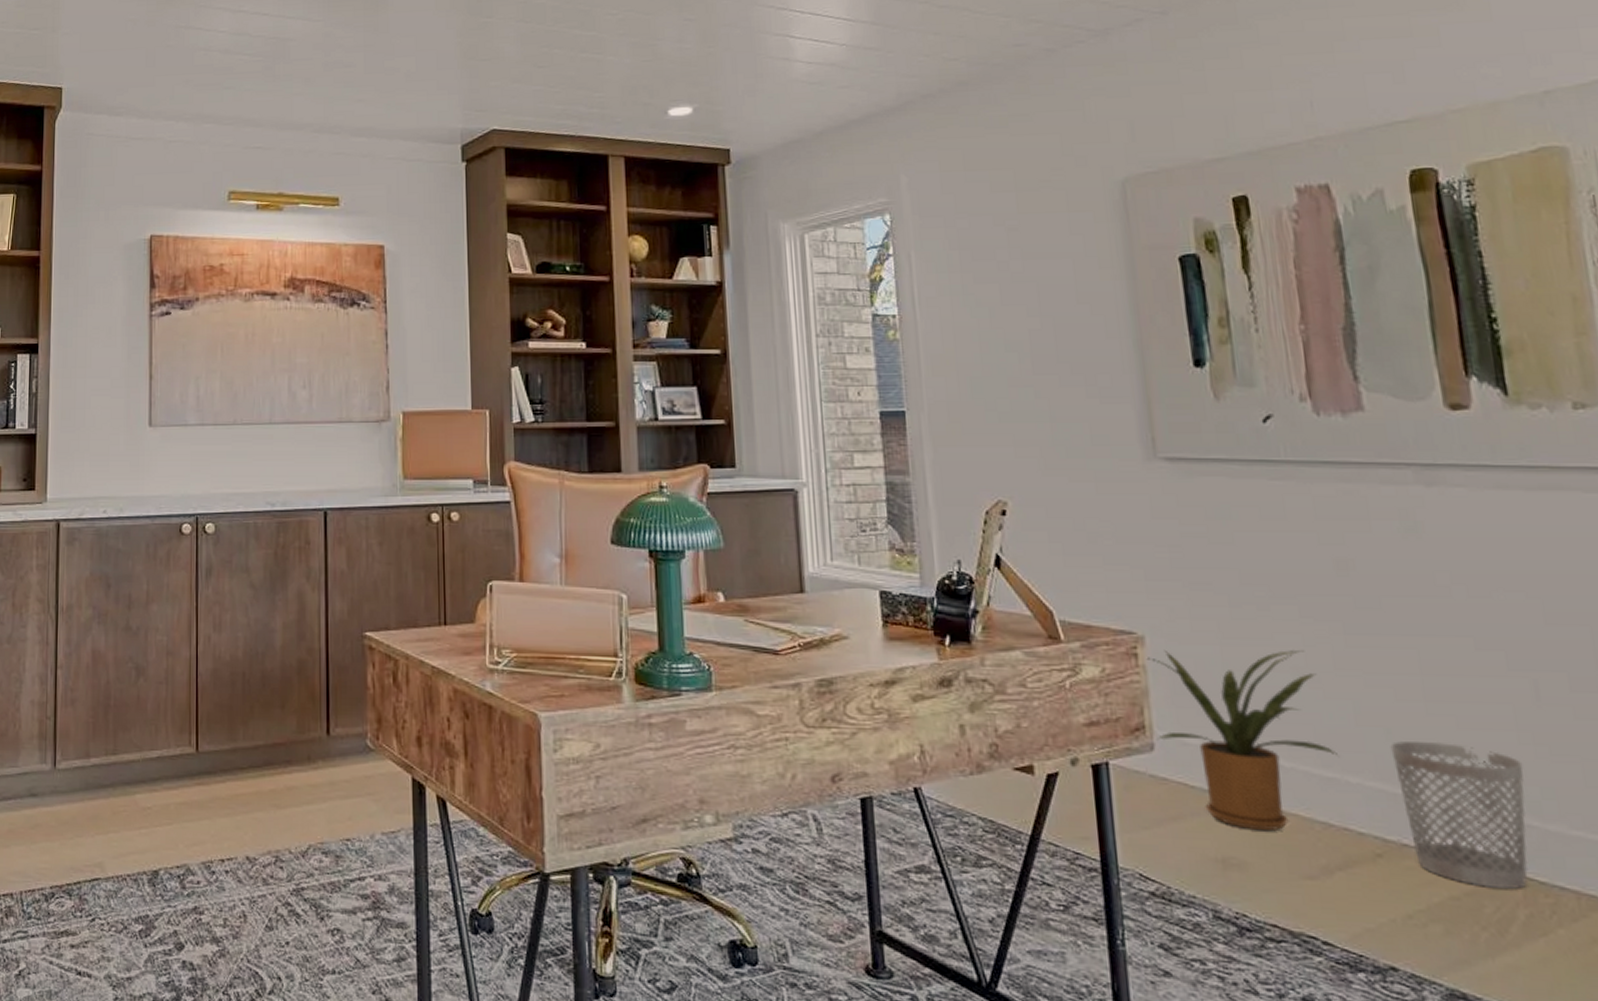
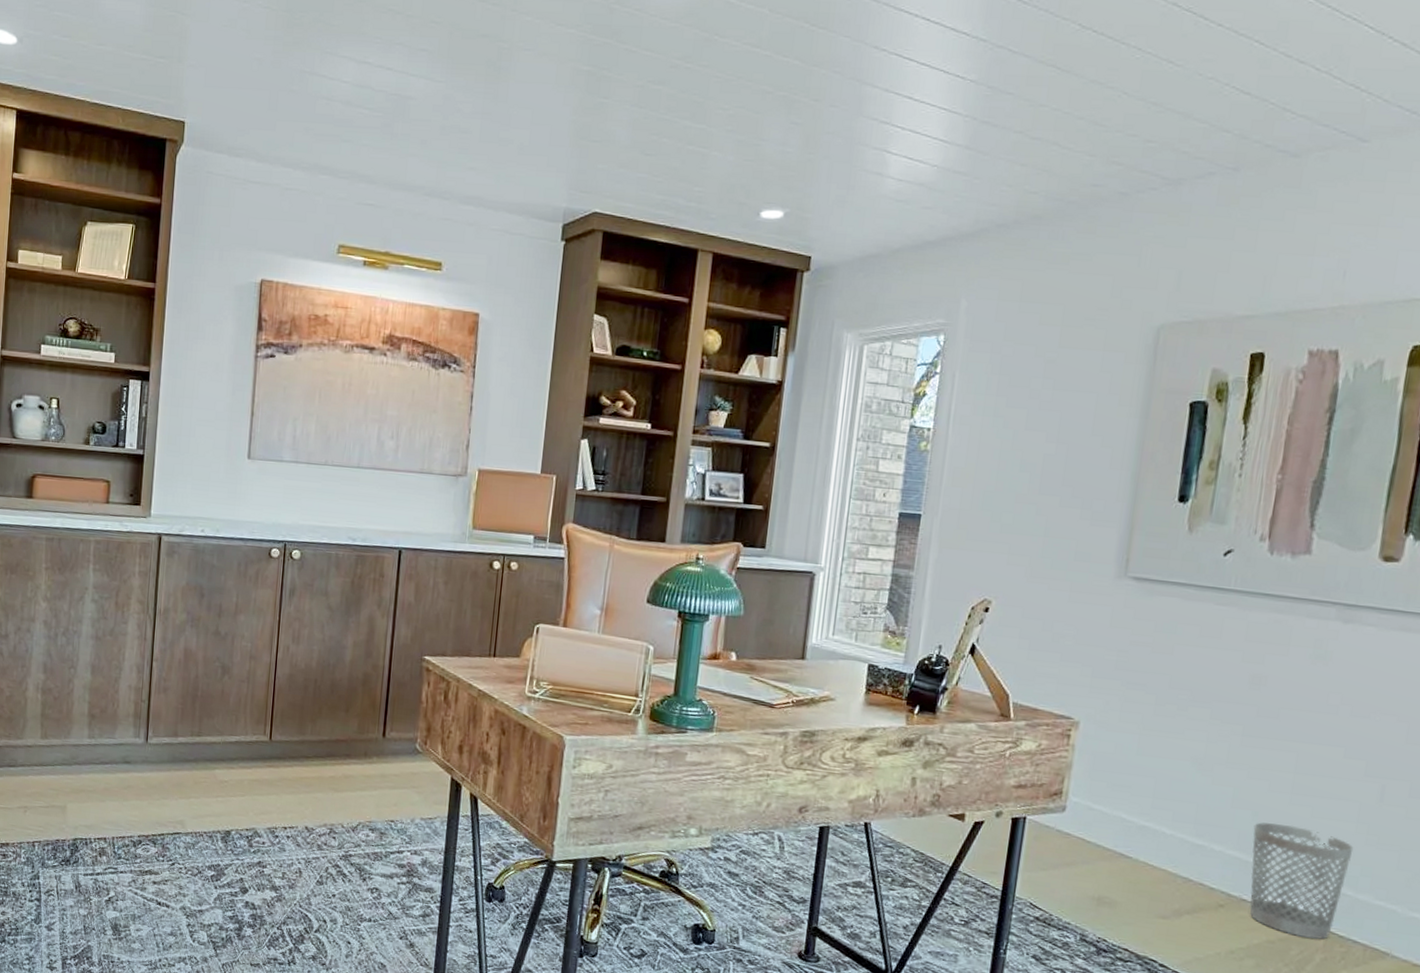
house plant: present [1146,649,1338,832] -> none [1069,734,1211,881]

